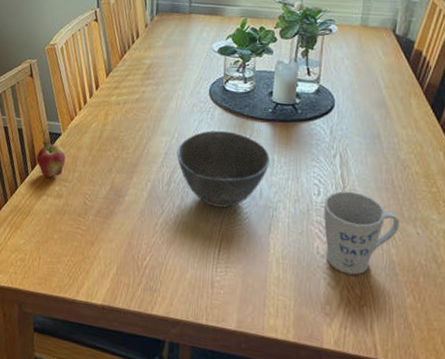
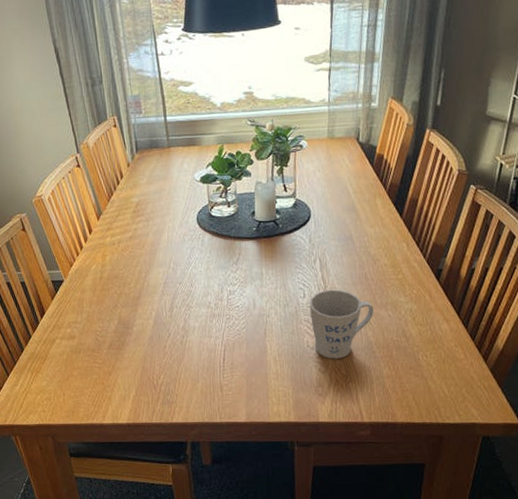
fruit: present [36,141,66,178] -> none [44,289,73,323]
bowl: present [176,130,271,208] -> none [174,253,260,323]

